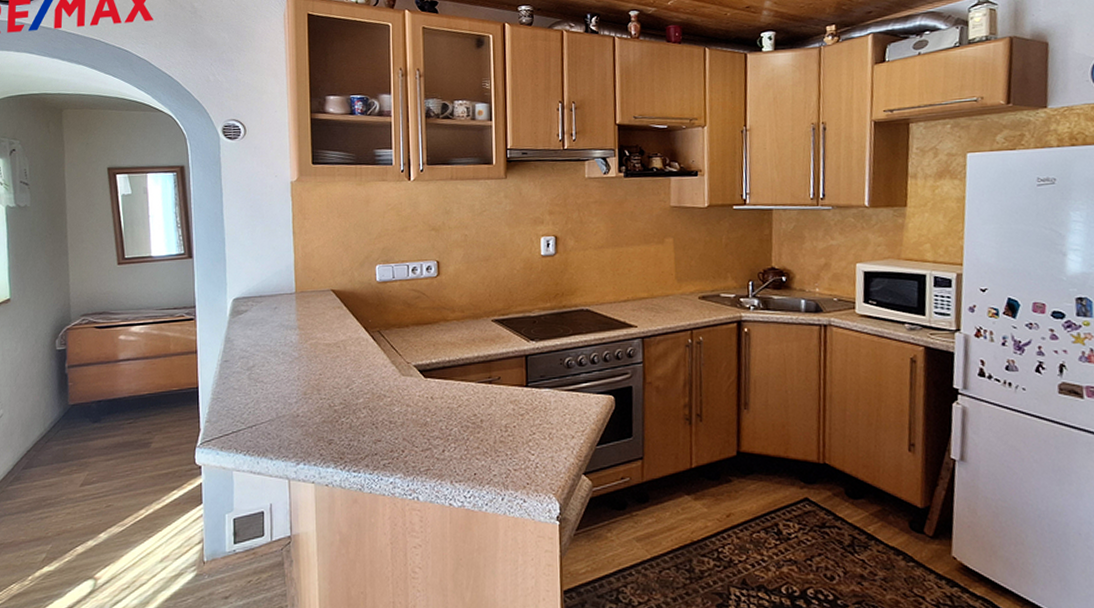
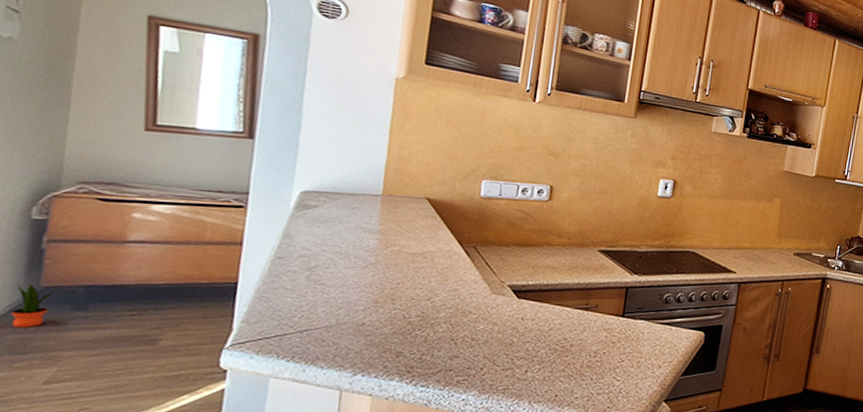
potted plant: none [53,403,77,440] -> present [11,283,54,328]

